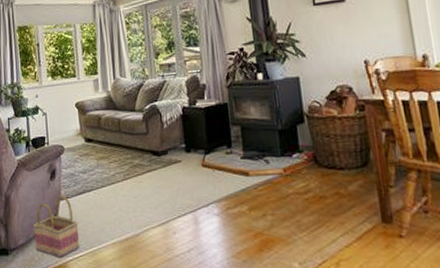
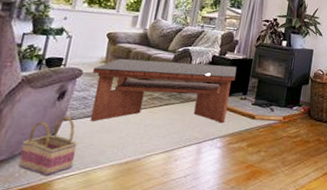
coffee table: none [72,115,216,198] -> present [89,58,237,124]

